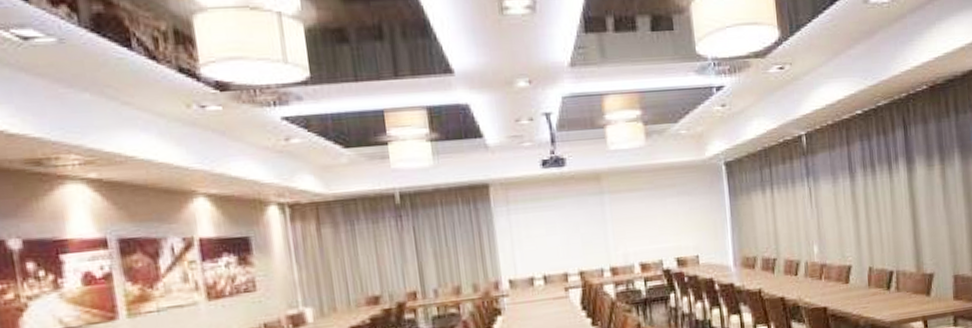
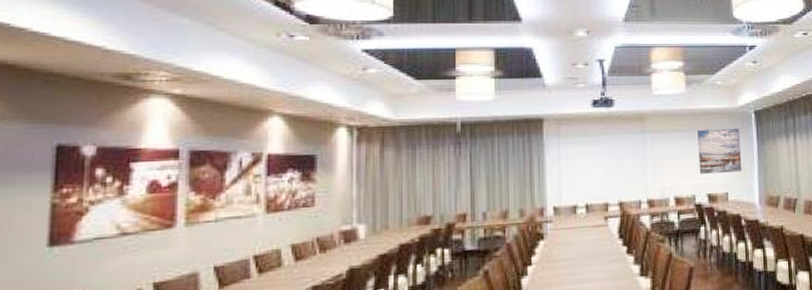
wall art: none [661,182,714,236] -> present [697,128,742,174]

